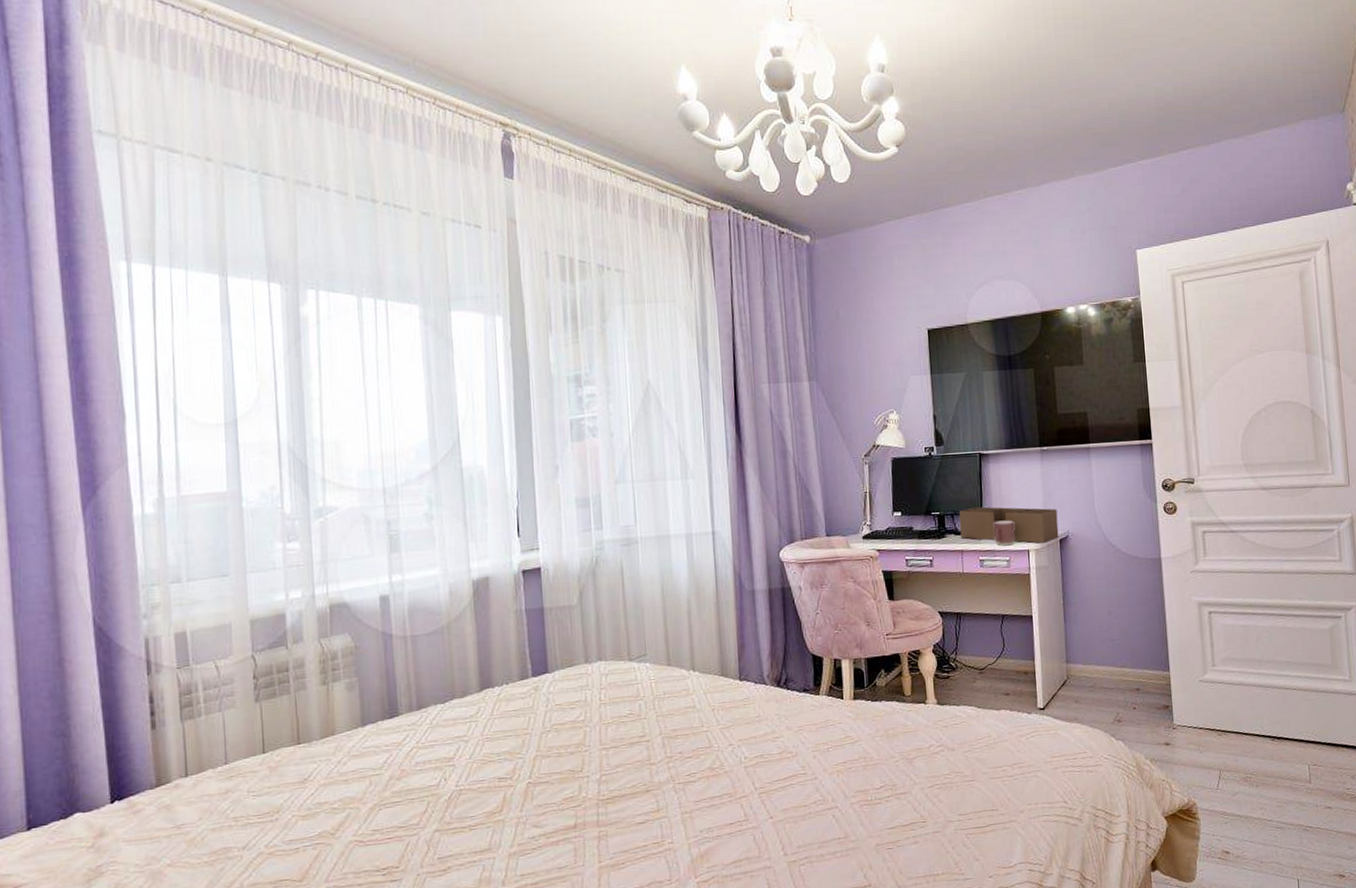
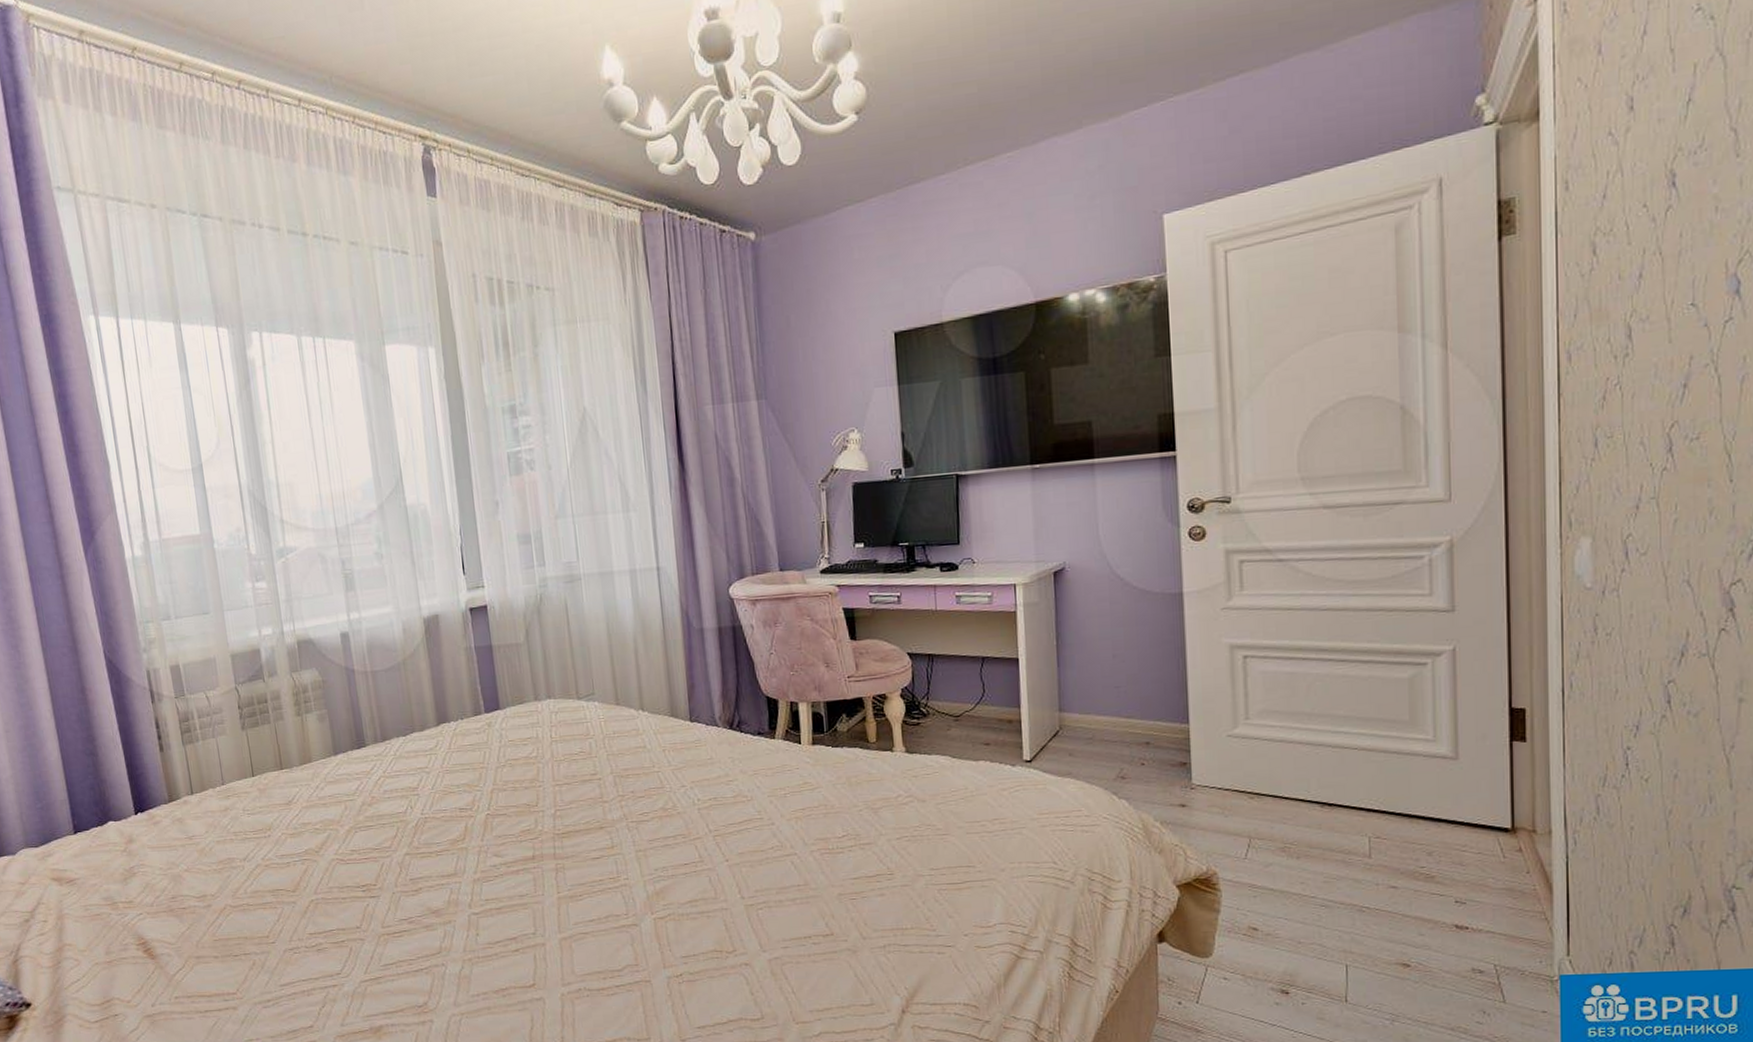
desk organizer: present [959,506,1059,544] -> none [931,535,1053,577]
mug: present [993,520,1016,546] -> none [972,550,1000,580]

